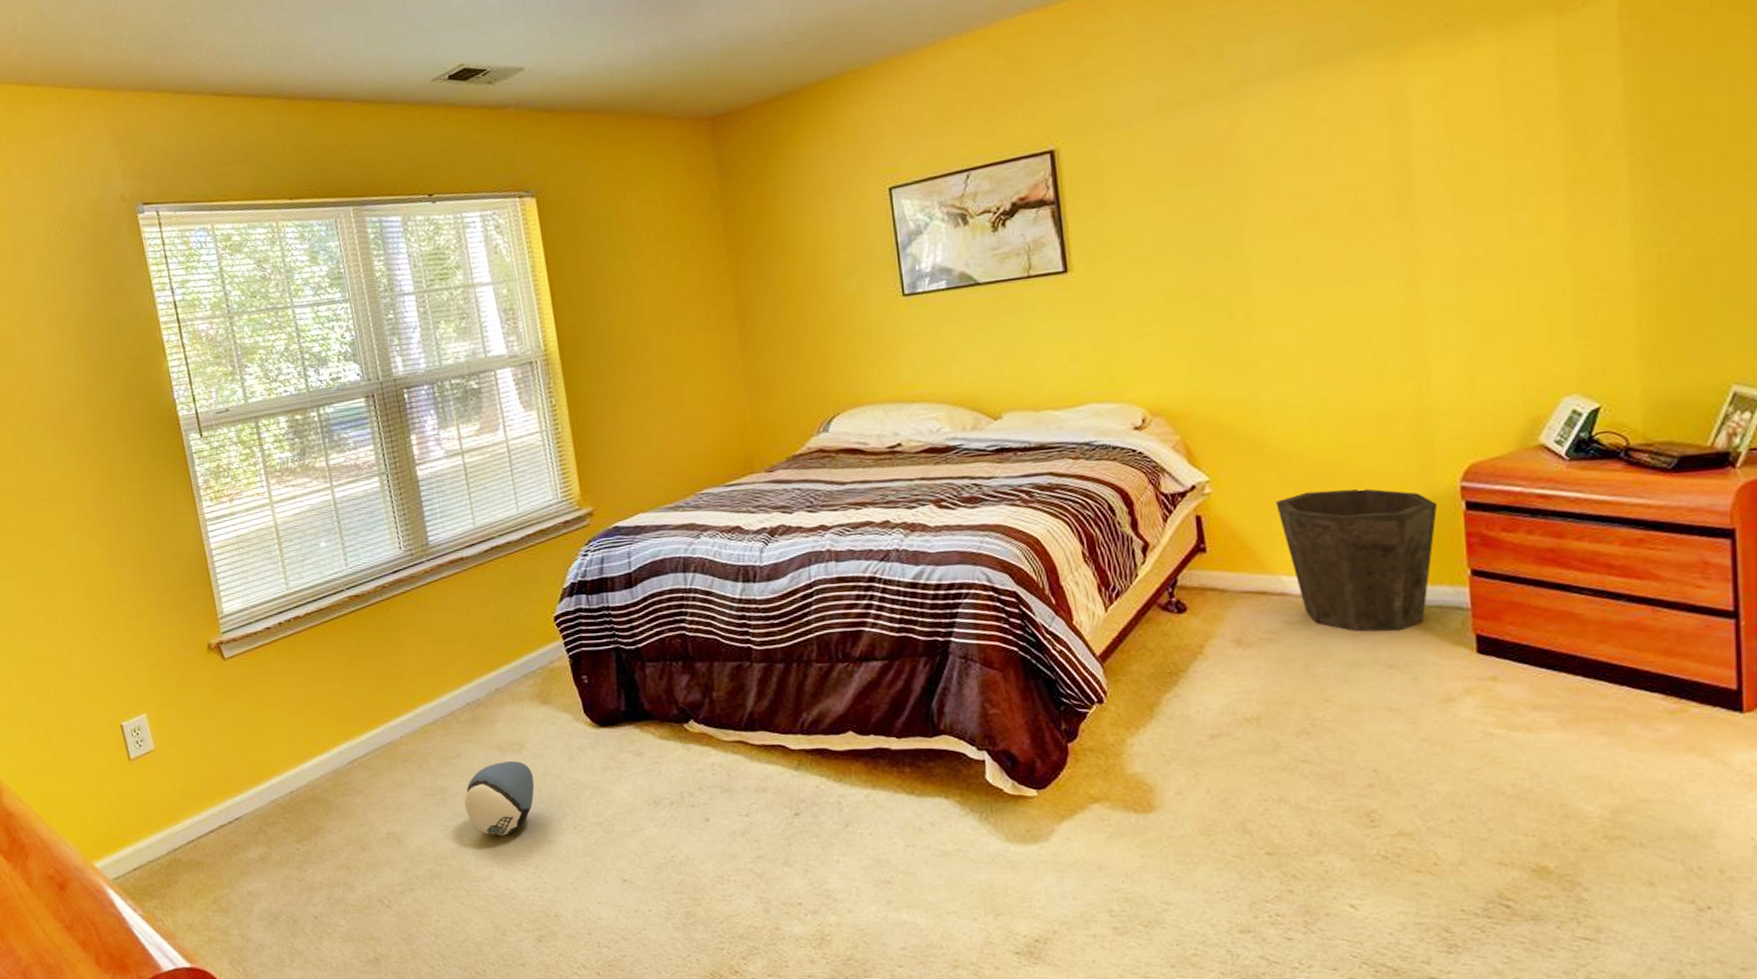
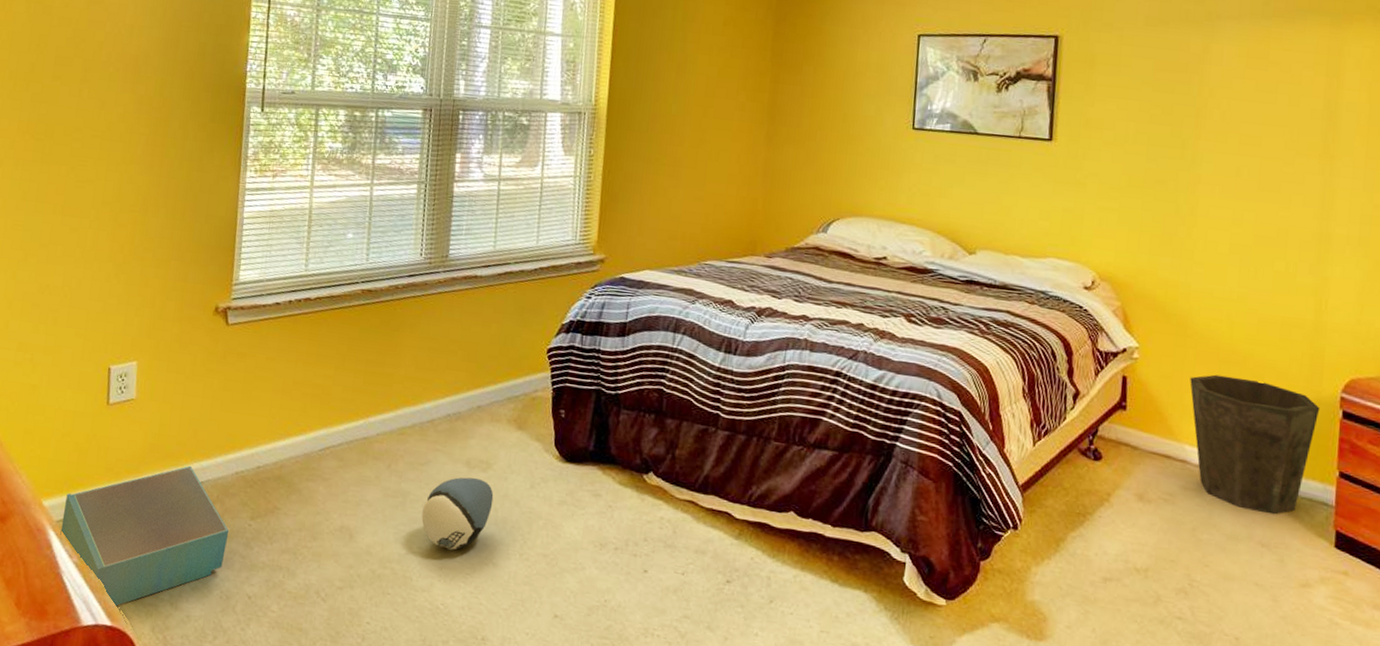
storage bin: none [114,803,282,950] -> present [60,465,229,608]

